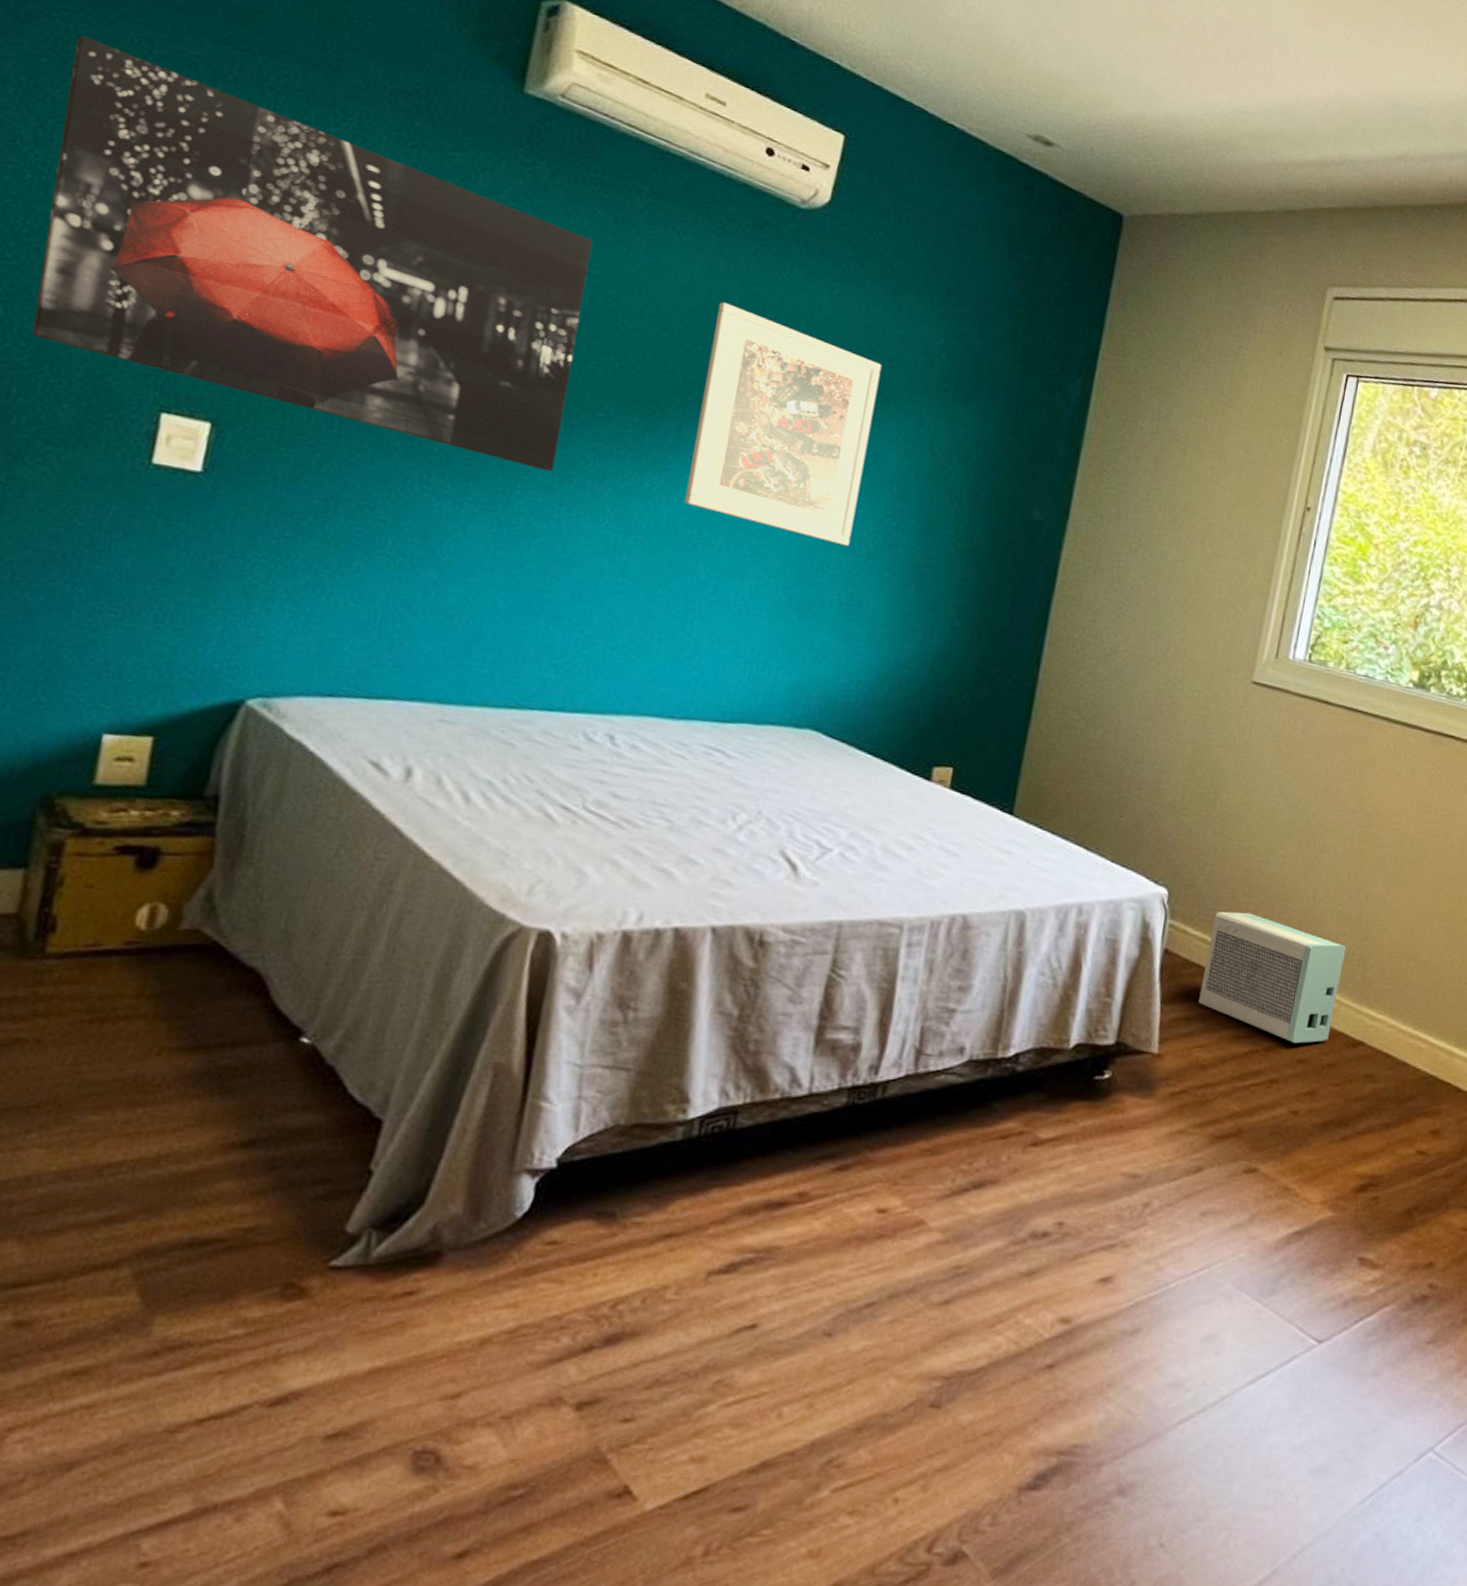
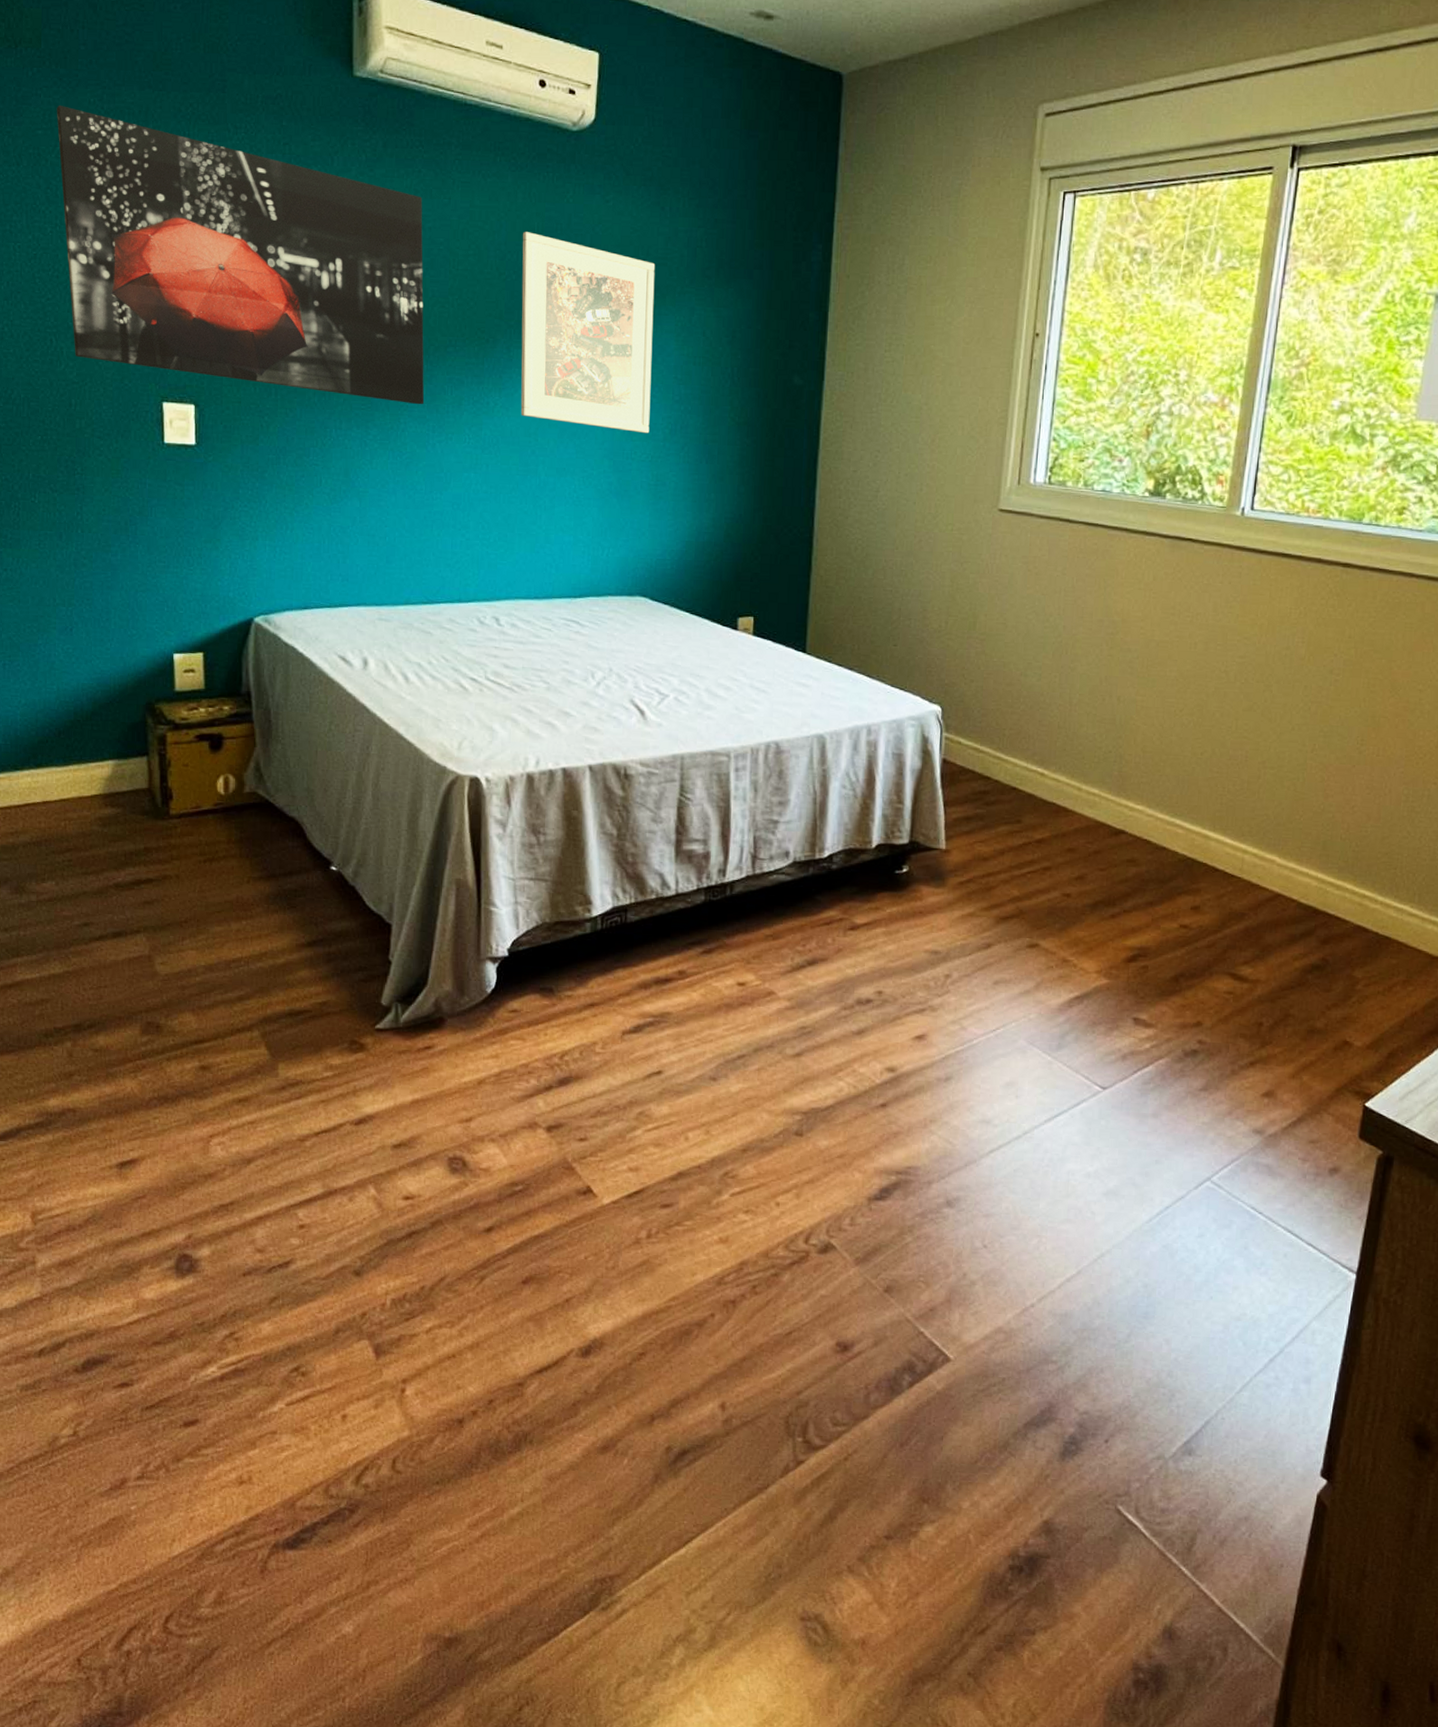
air purifier: present [1198,911,1347,1044] -> none [976,721,1103,835]

